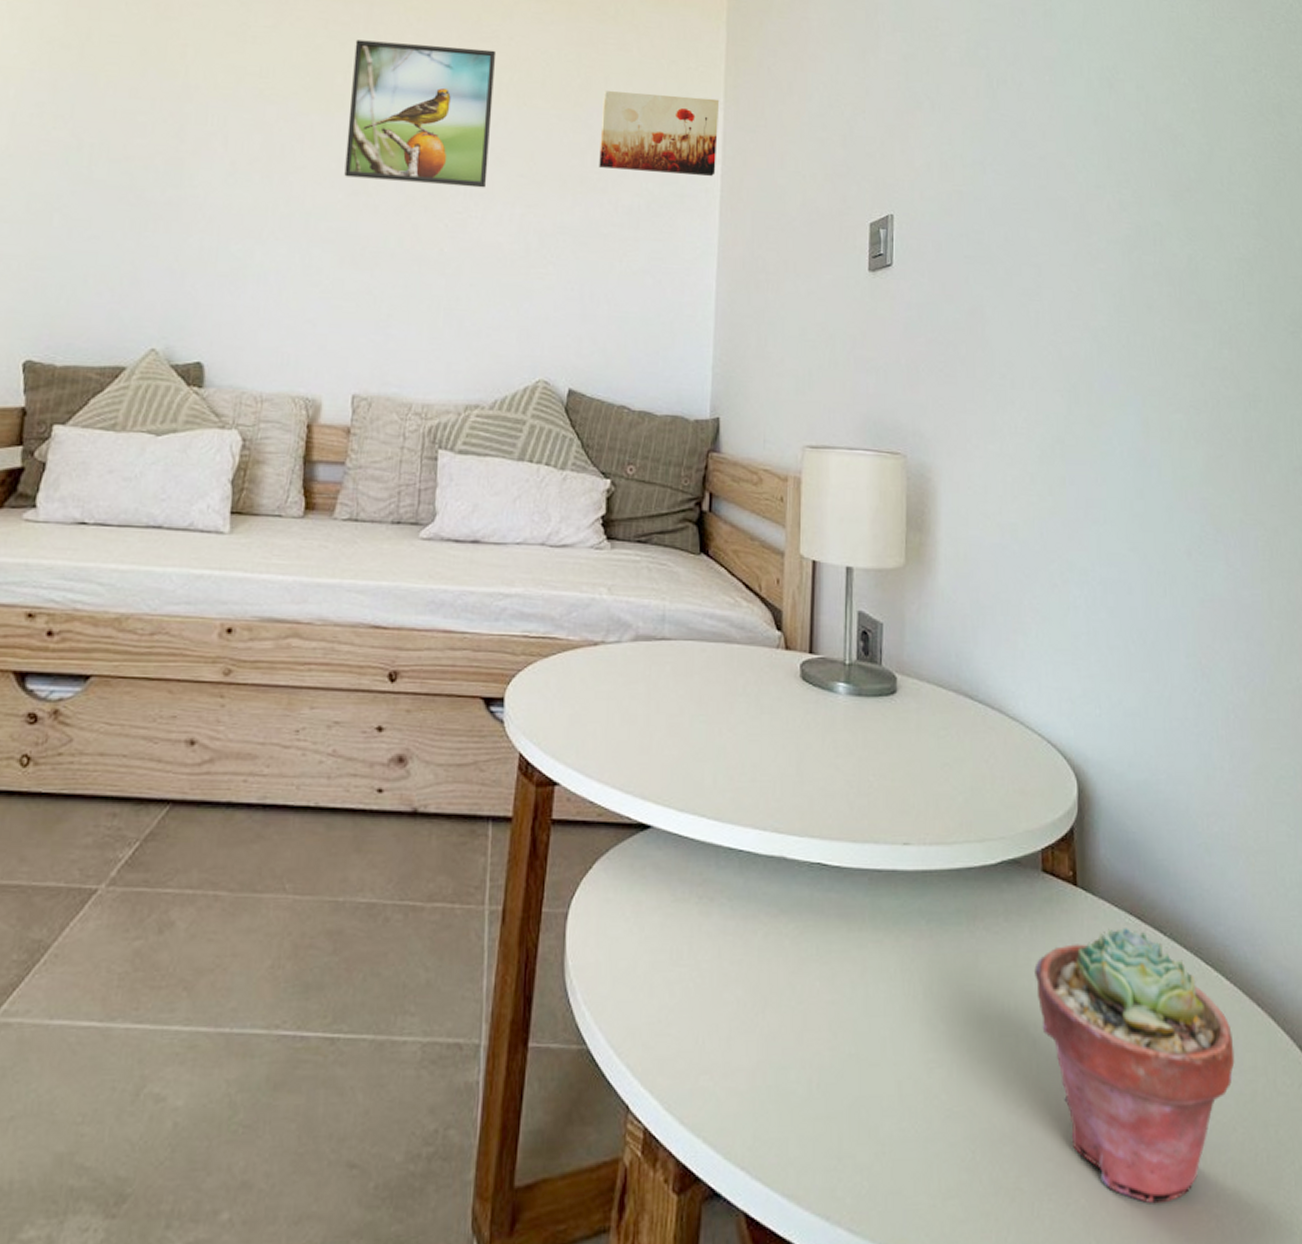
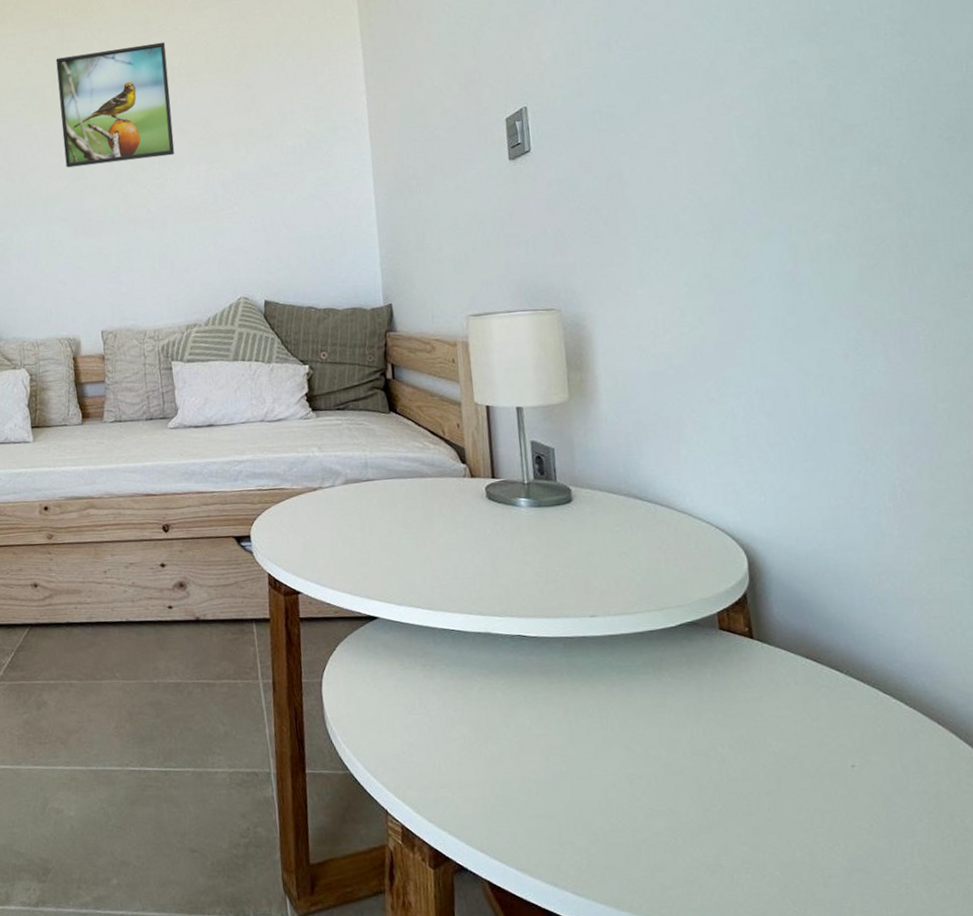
wall art: present [599,91,720,176] -> none [257,40,362,119]
potted succulent: present [1034,928,1235,1204] -> none [718,669,918,876]

